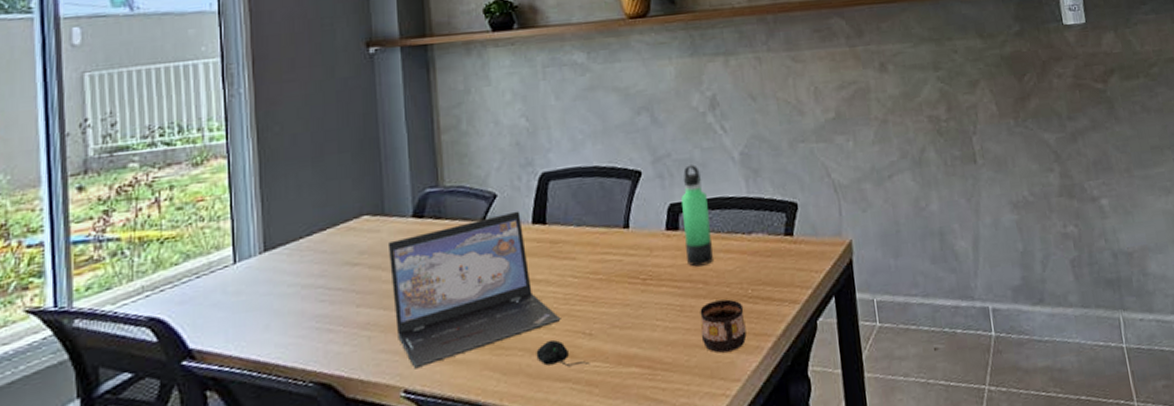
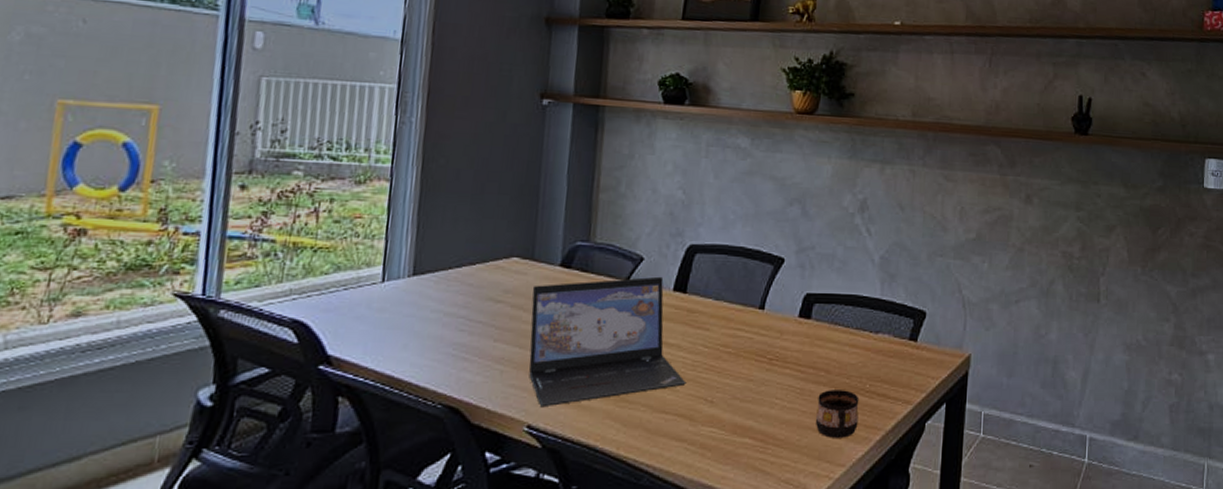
computer mouse: present [536,339,590,367] -> none [657,401,707,430]
thermos bottle: present [681,164,713,267] -> none [814,260,843,356]

